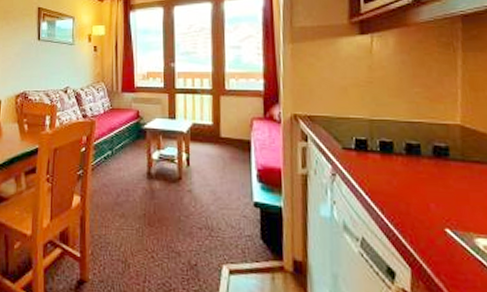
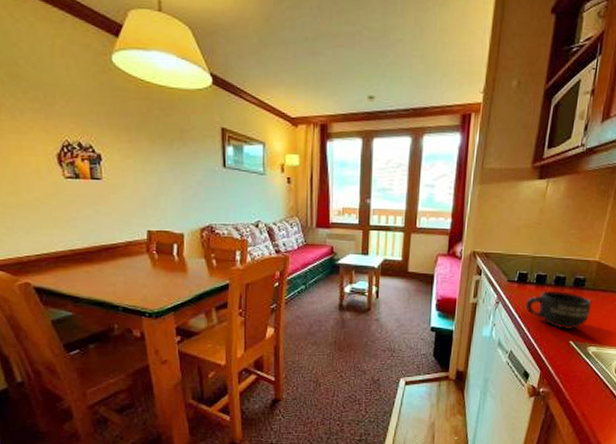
mug: none [372,160,467,214] -> present [525,290,592,330]

